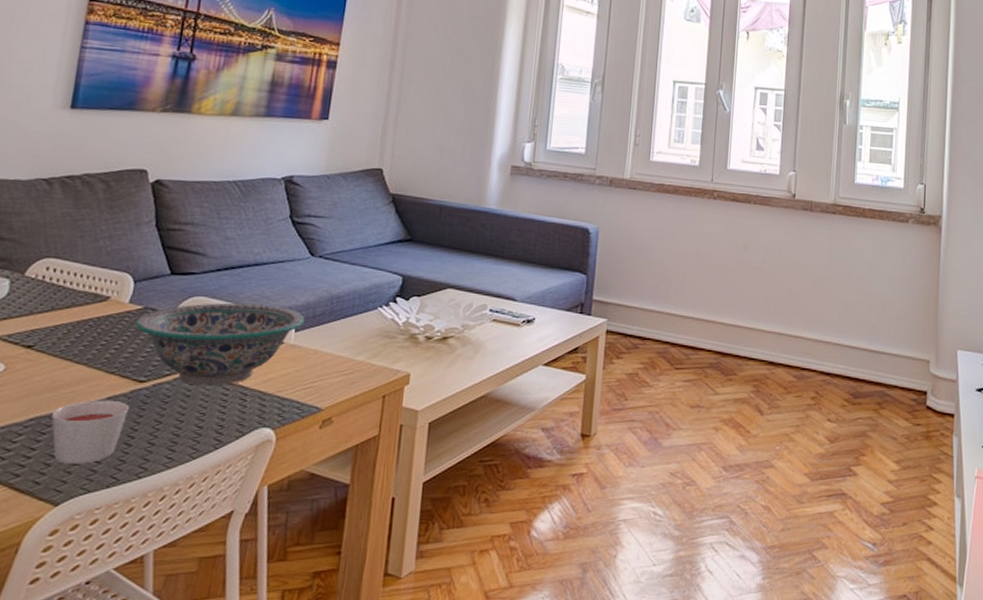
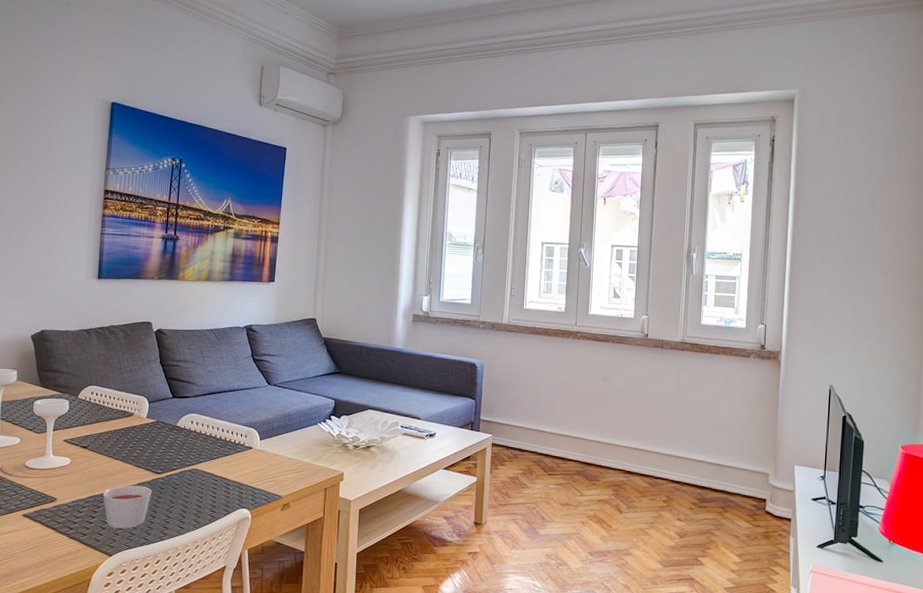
decorative bowl: present [134,303,305,386] -> none [151,418,266,478]

